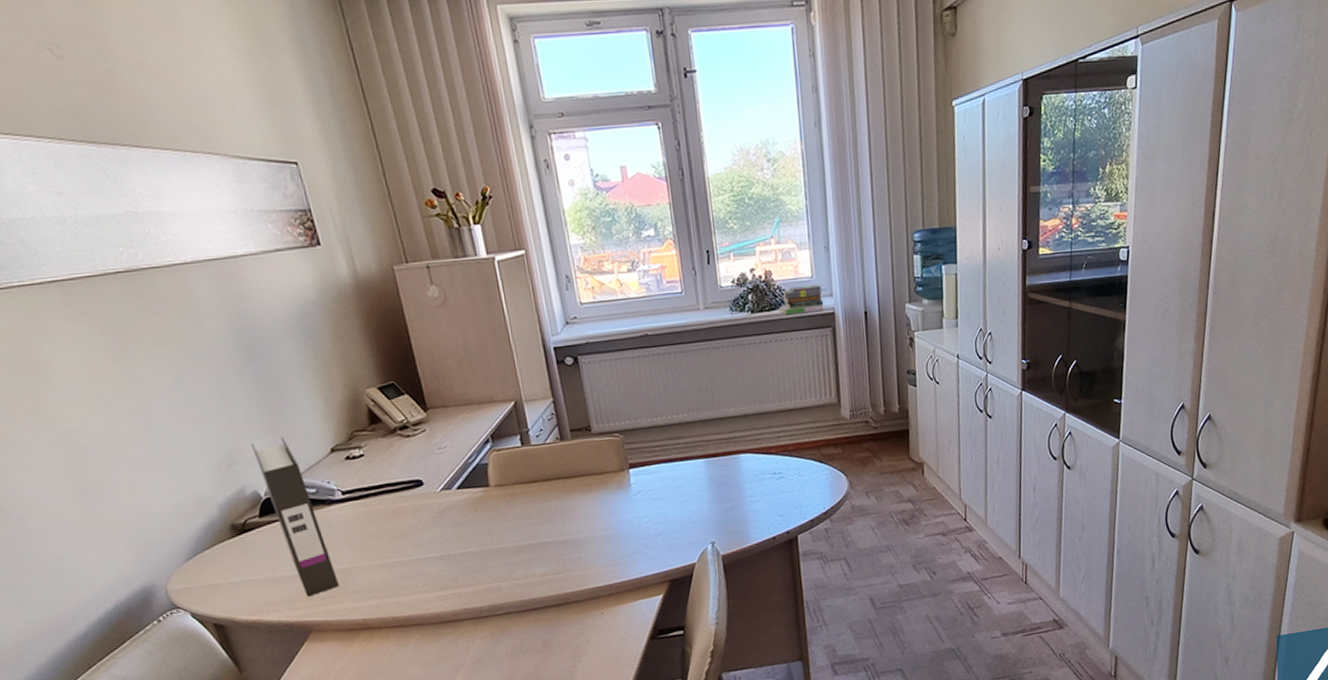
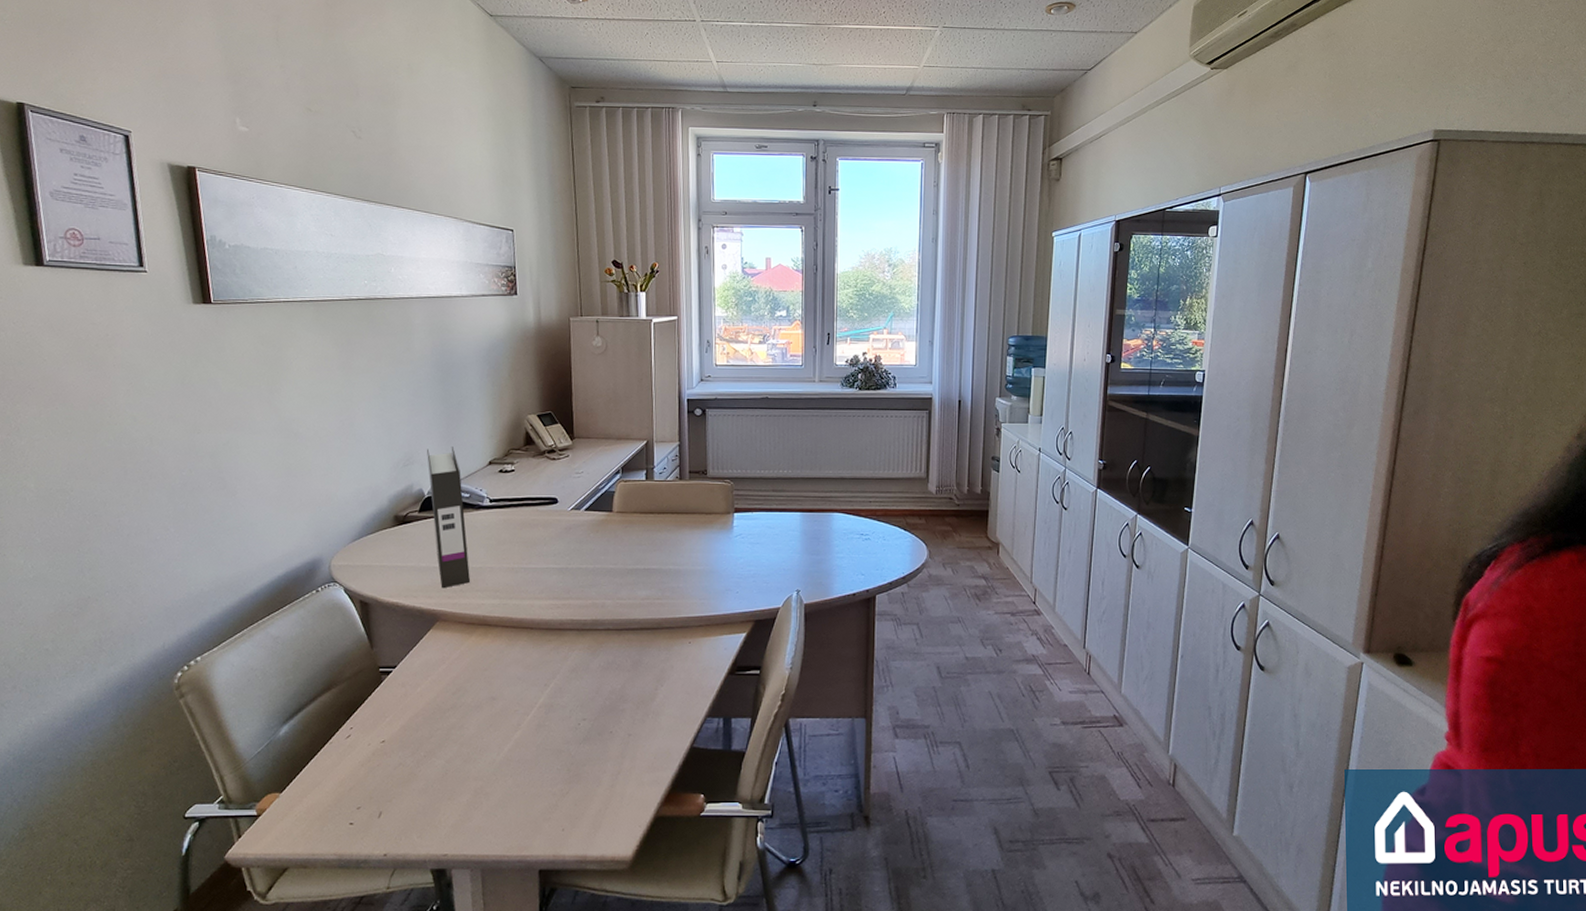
books: present [779,285,824,315] -> none [884,372,924,395]

